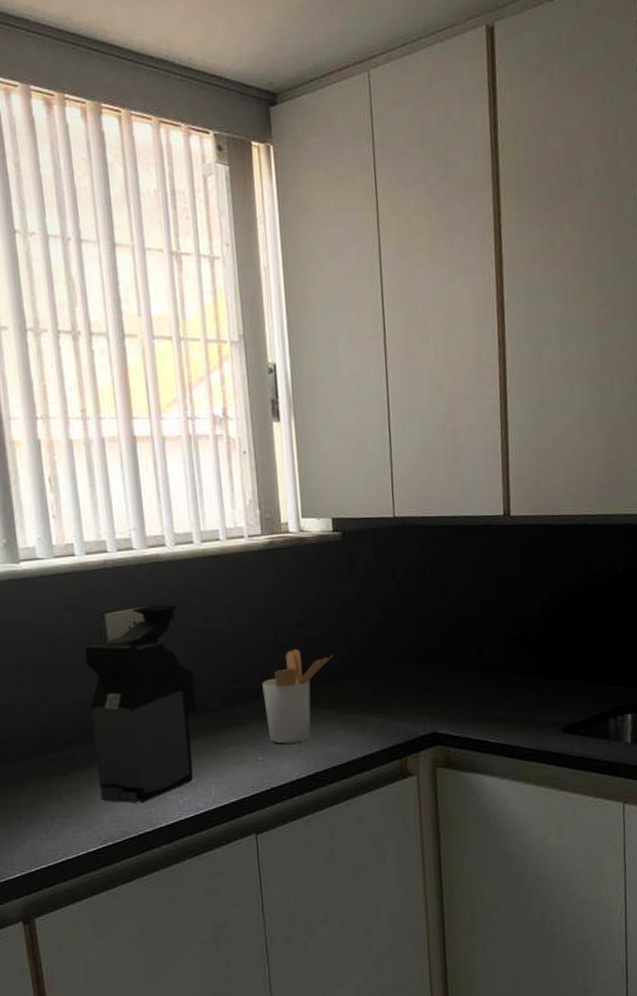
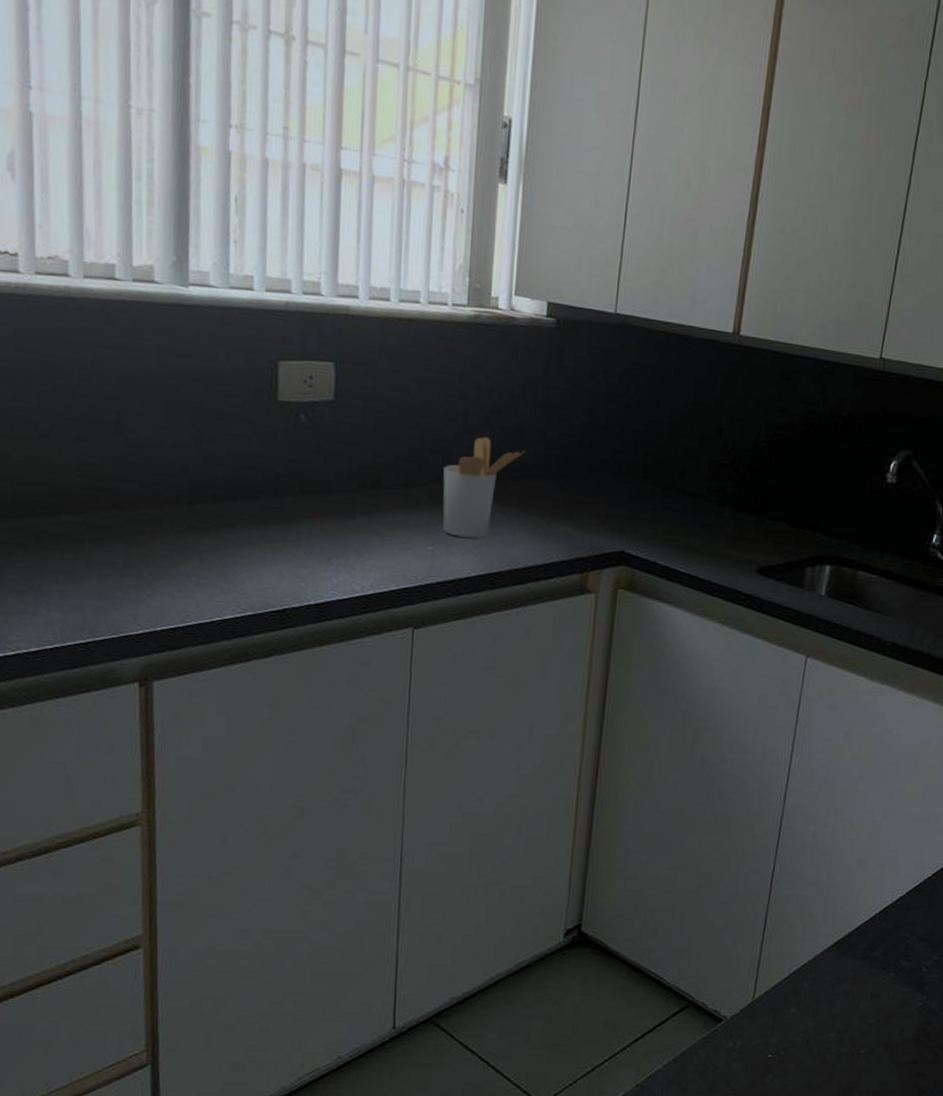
coffee maker: present [84,604,198,804] -> none [245,360,369,576]

